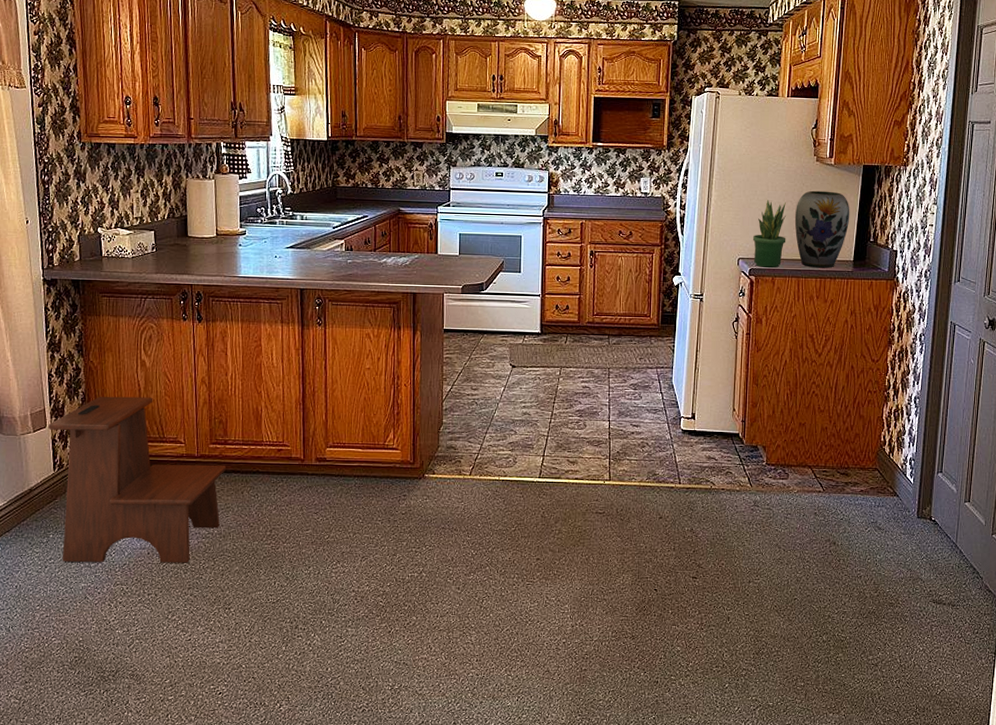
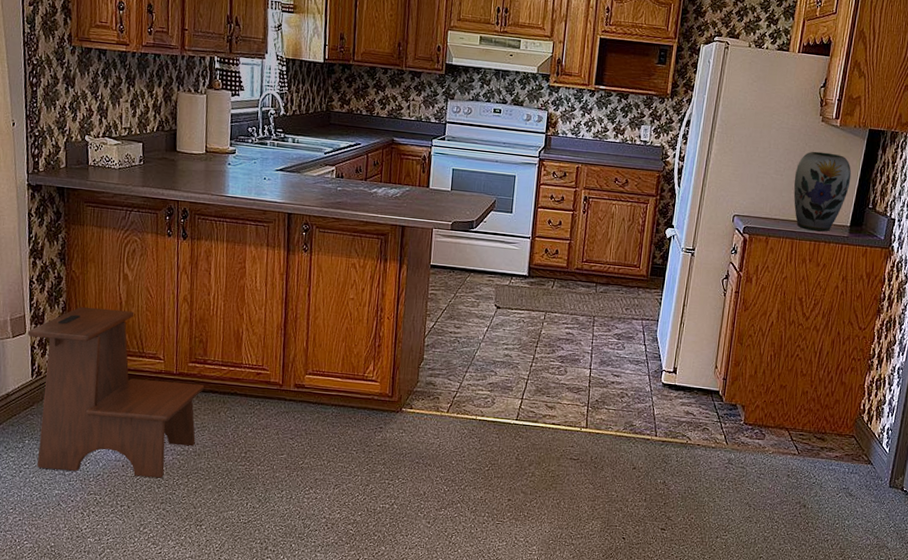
planter: present [752,200,786,269] -> none [749,157,787,228]

